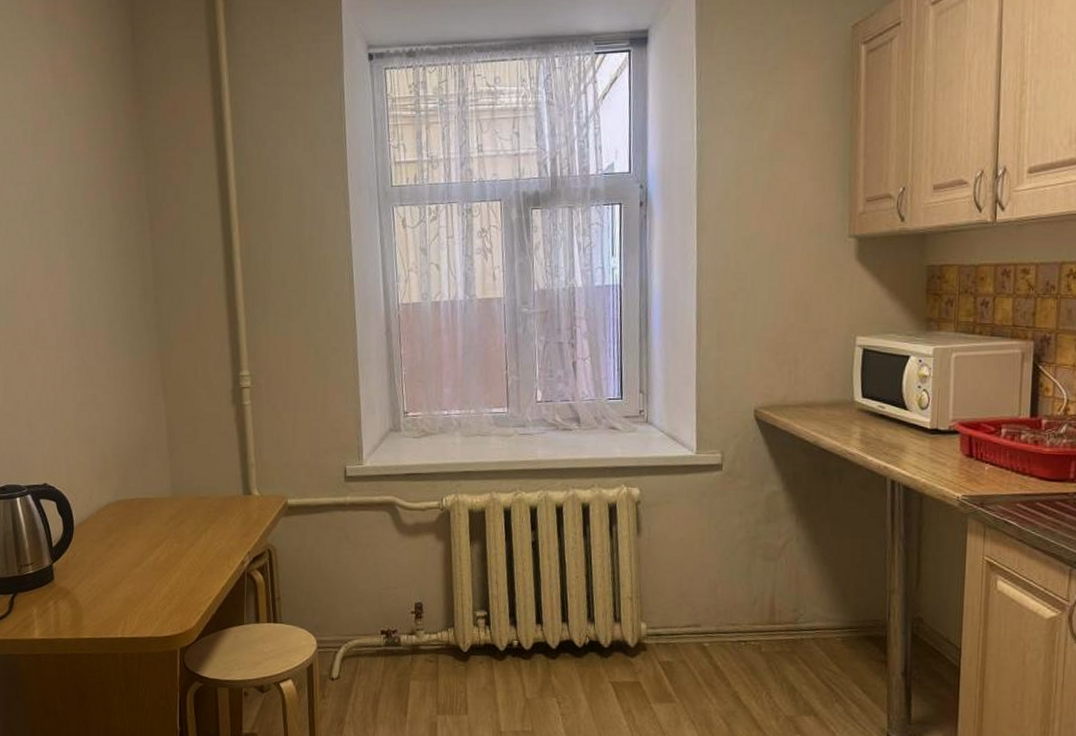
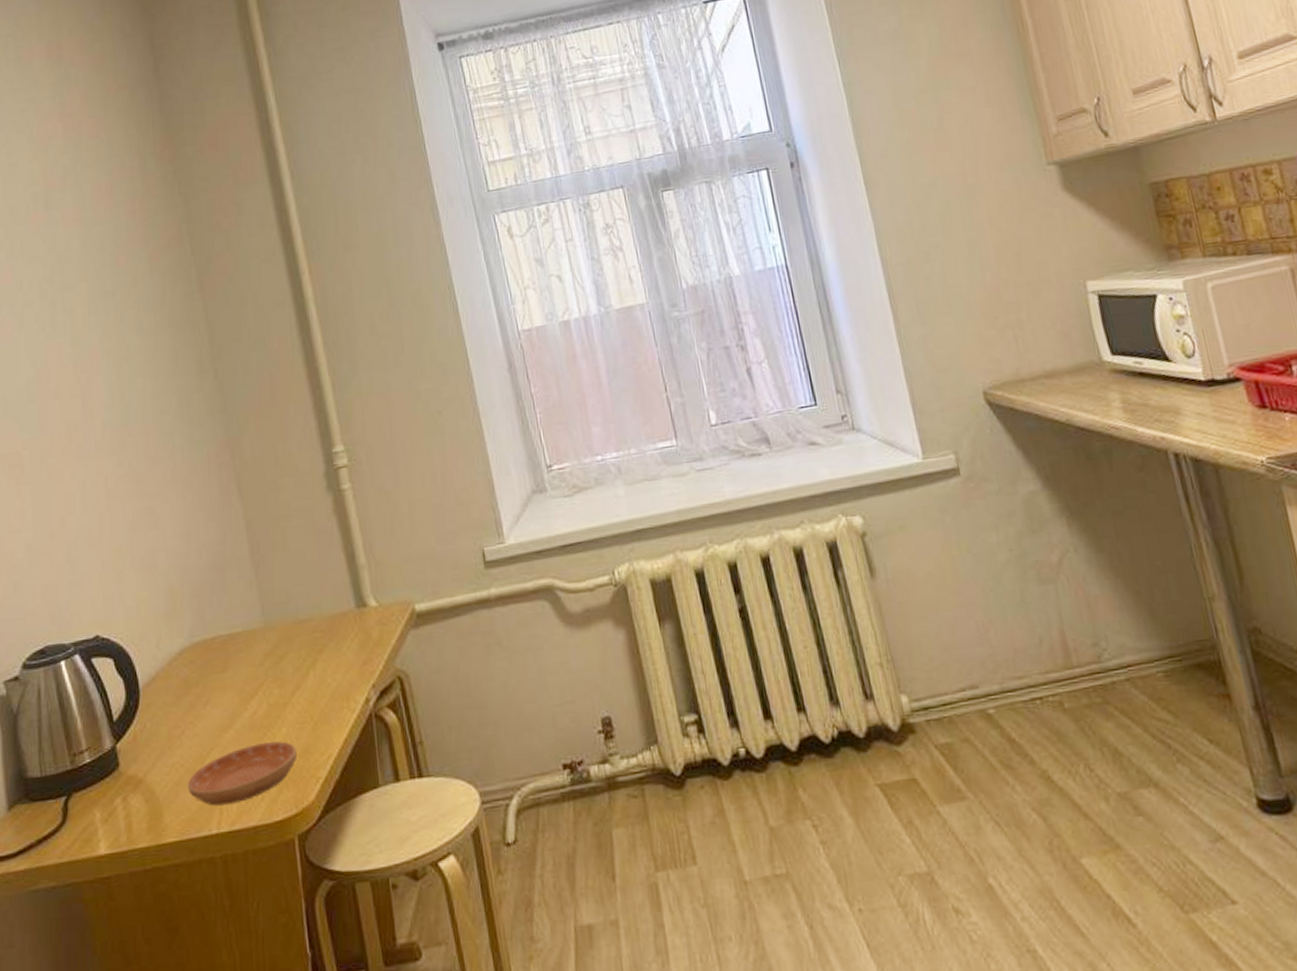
saucer: none [102,580,186,619] -> present [186,741,297,806]

